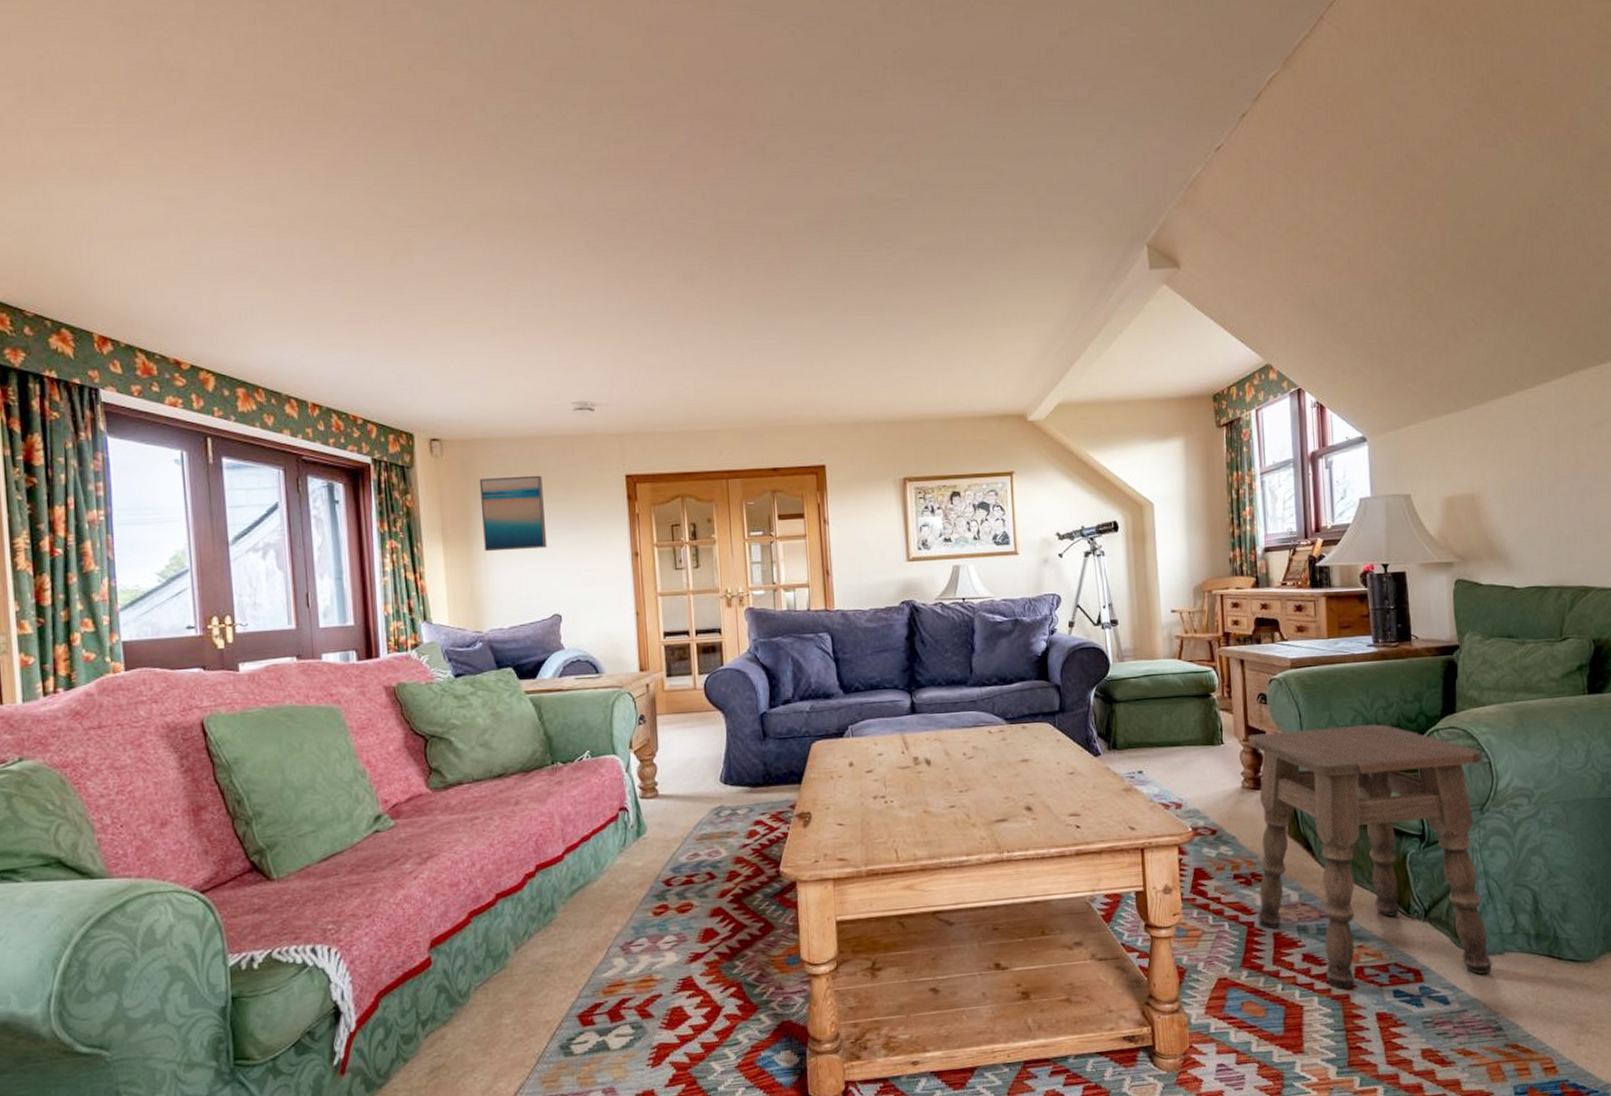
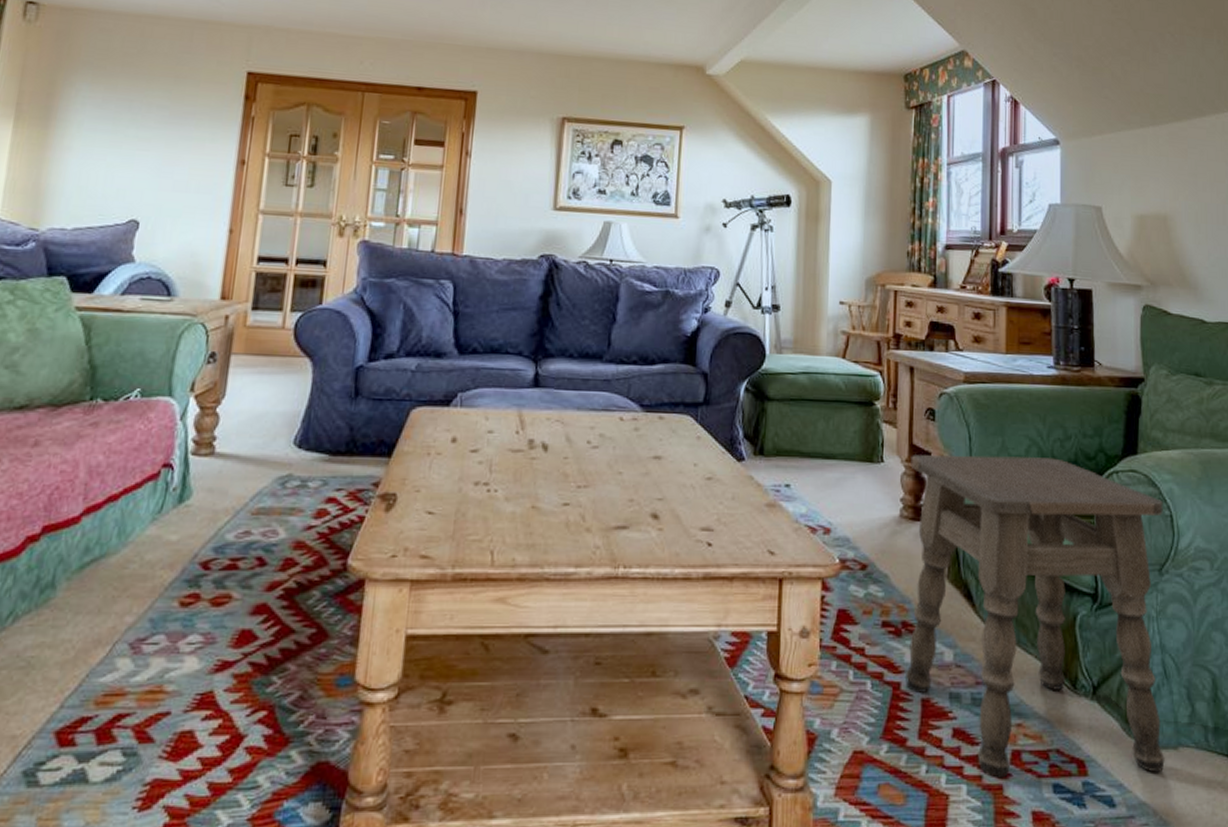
wall art: present [479,475,548,552] -> none [63,53,149,141]

